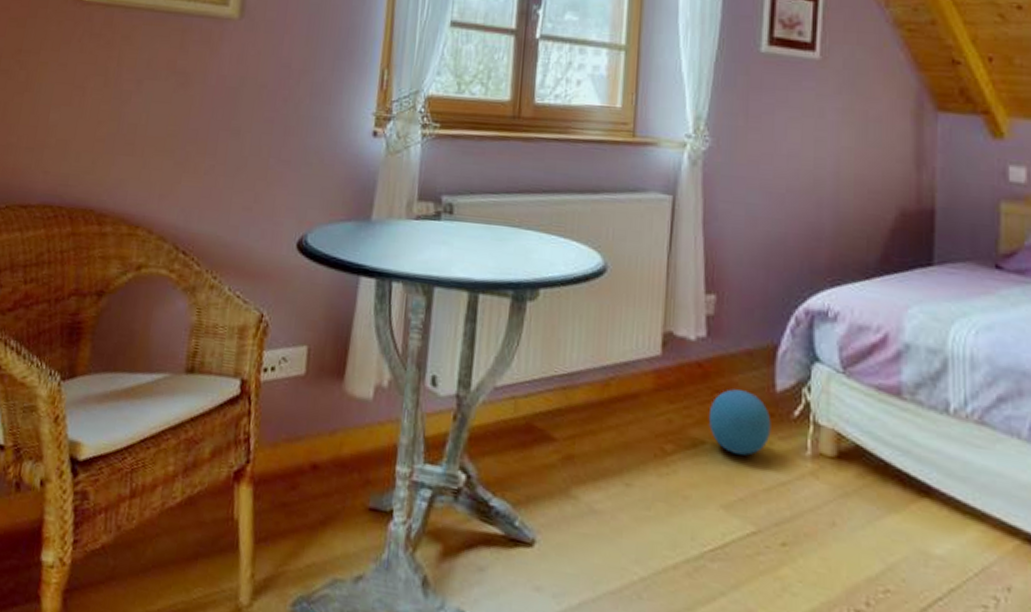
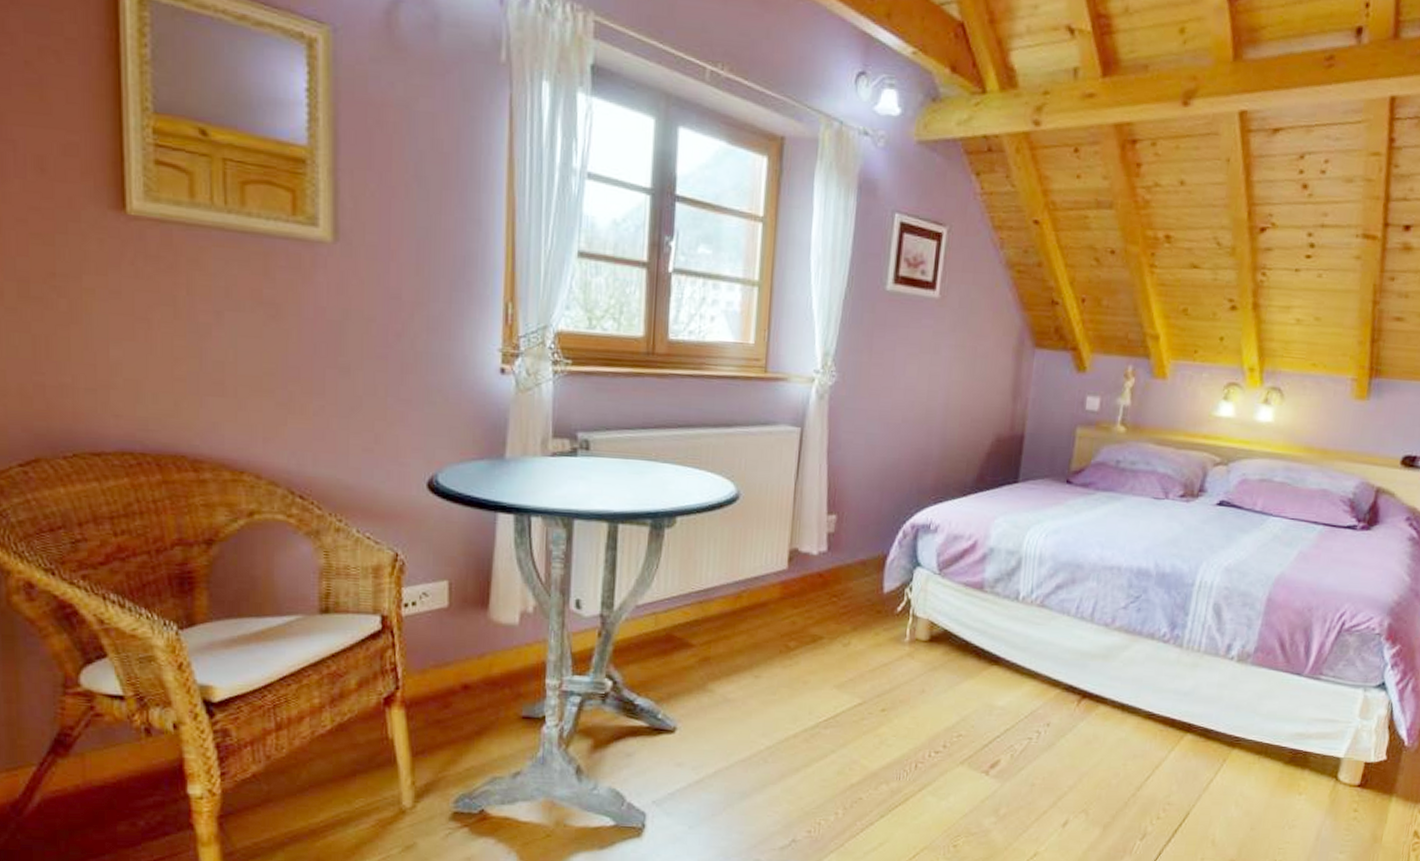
ball: present [708,389,771,456] -> none [826,593,879,645]

